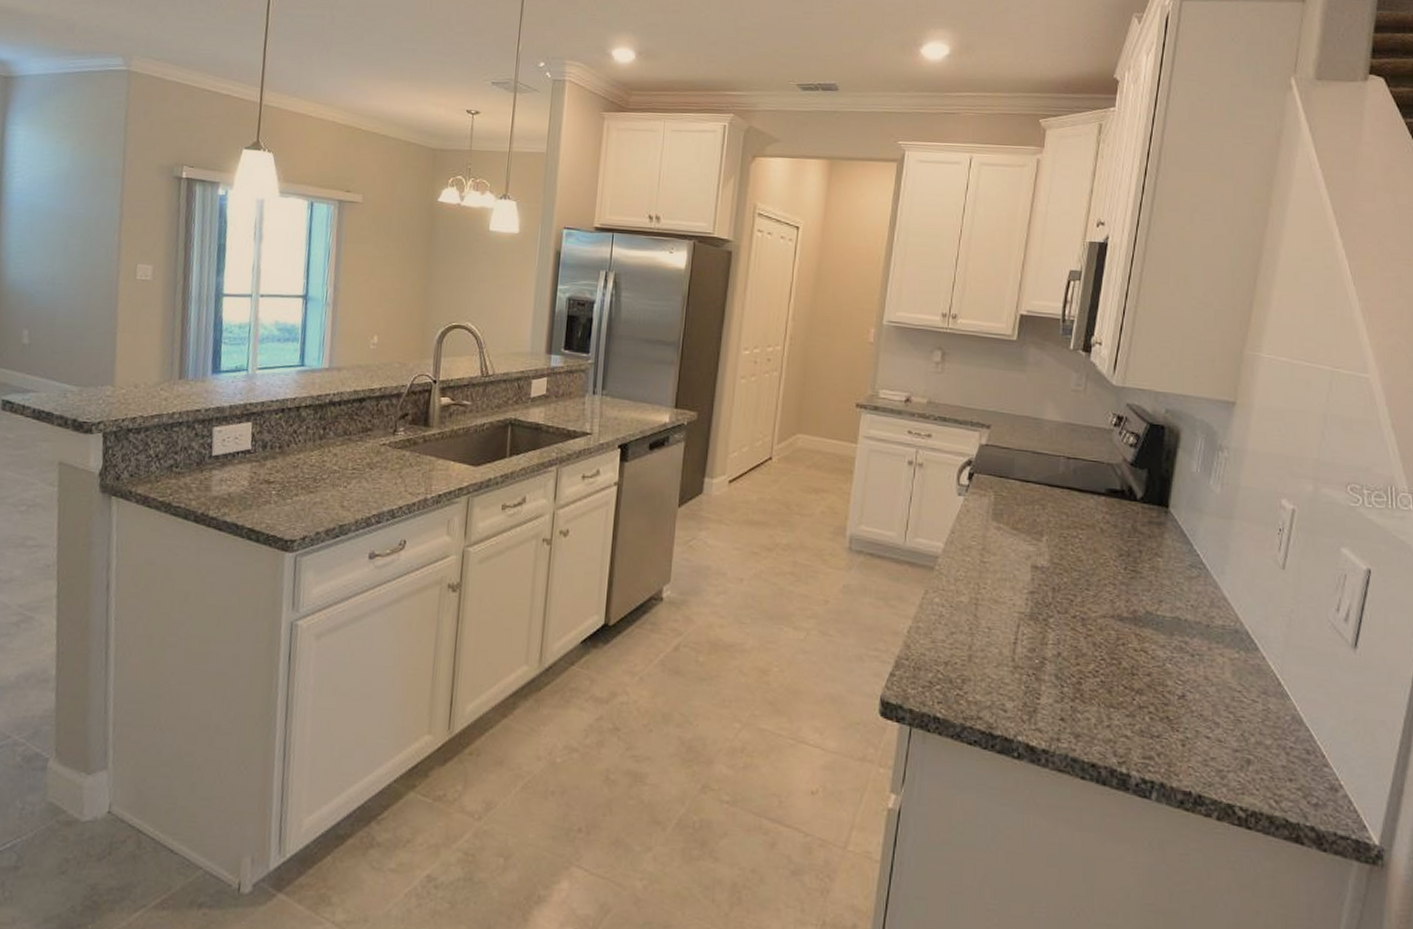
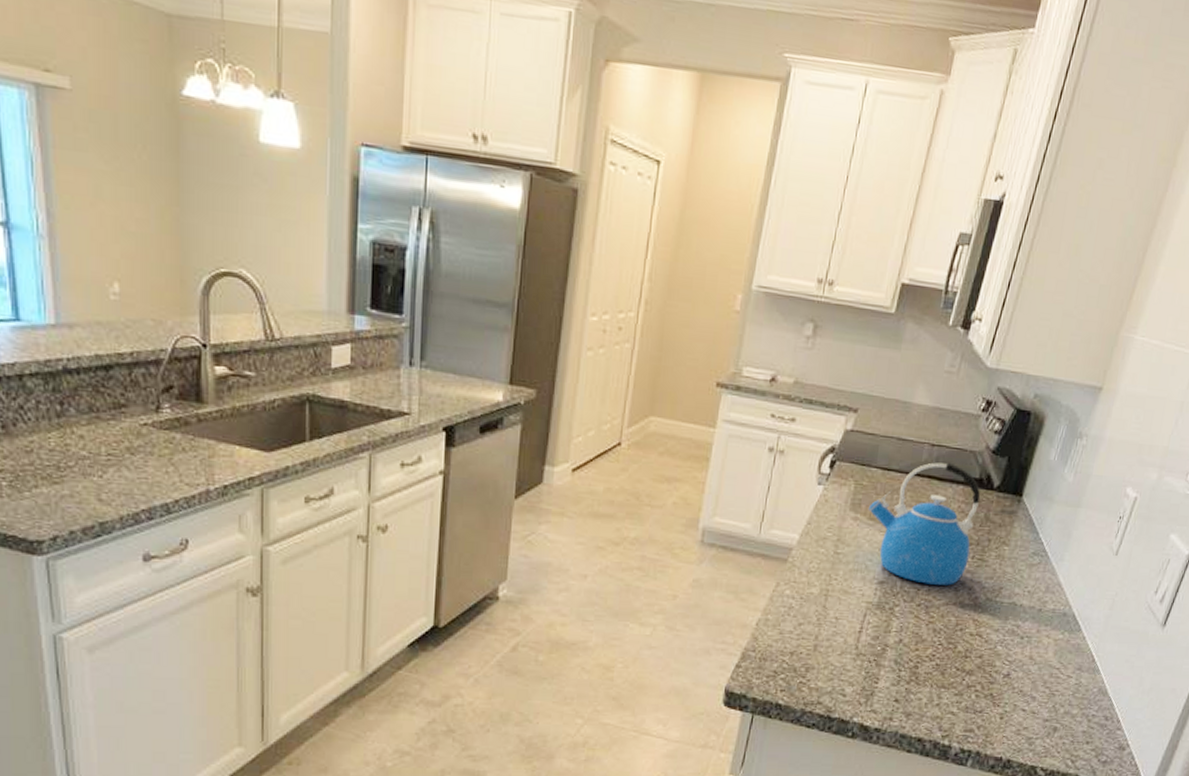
kettle: none [1011,474,1125,597] -> present [869,462,981,585]

